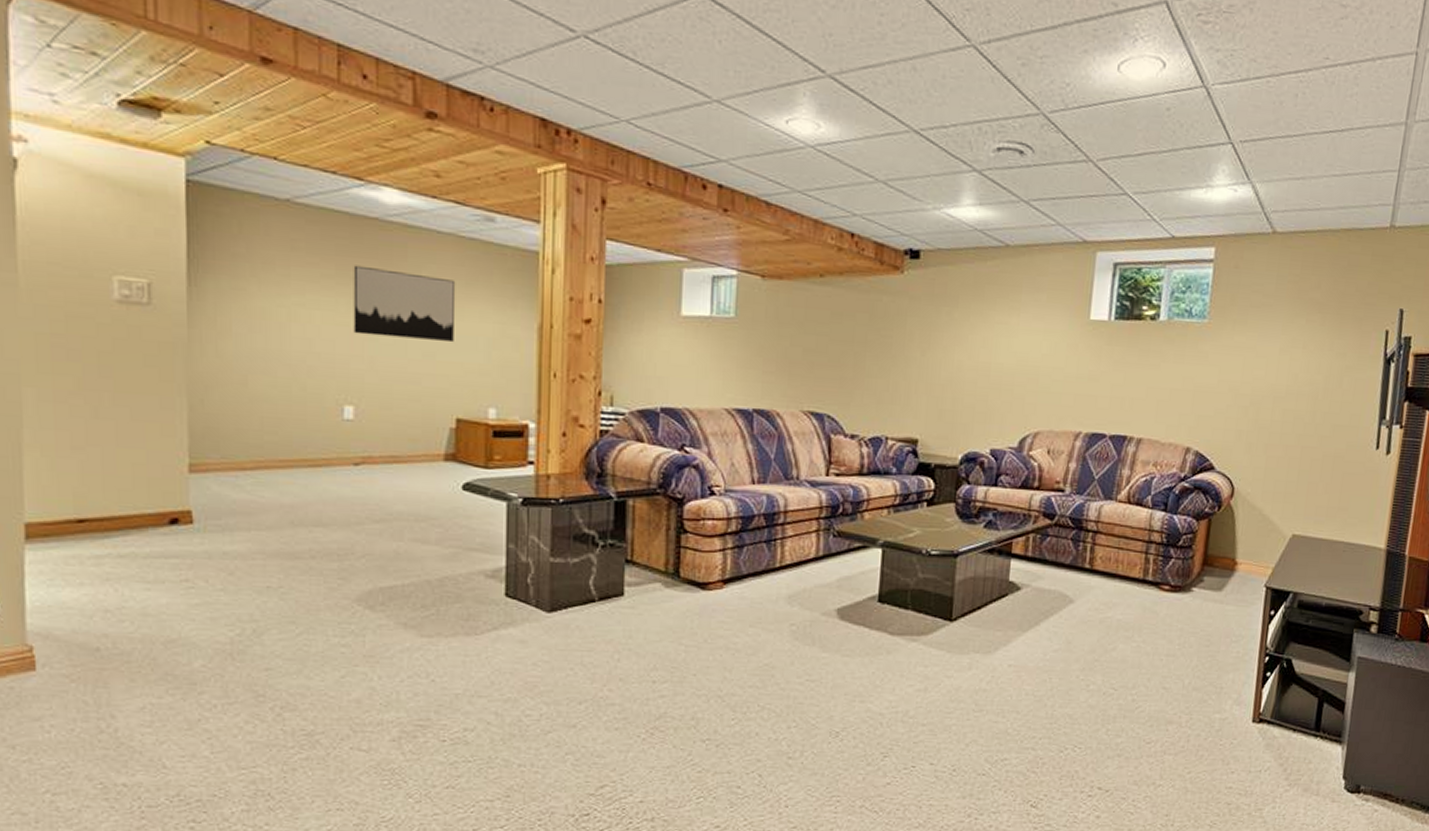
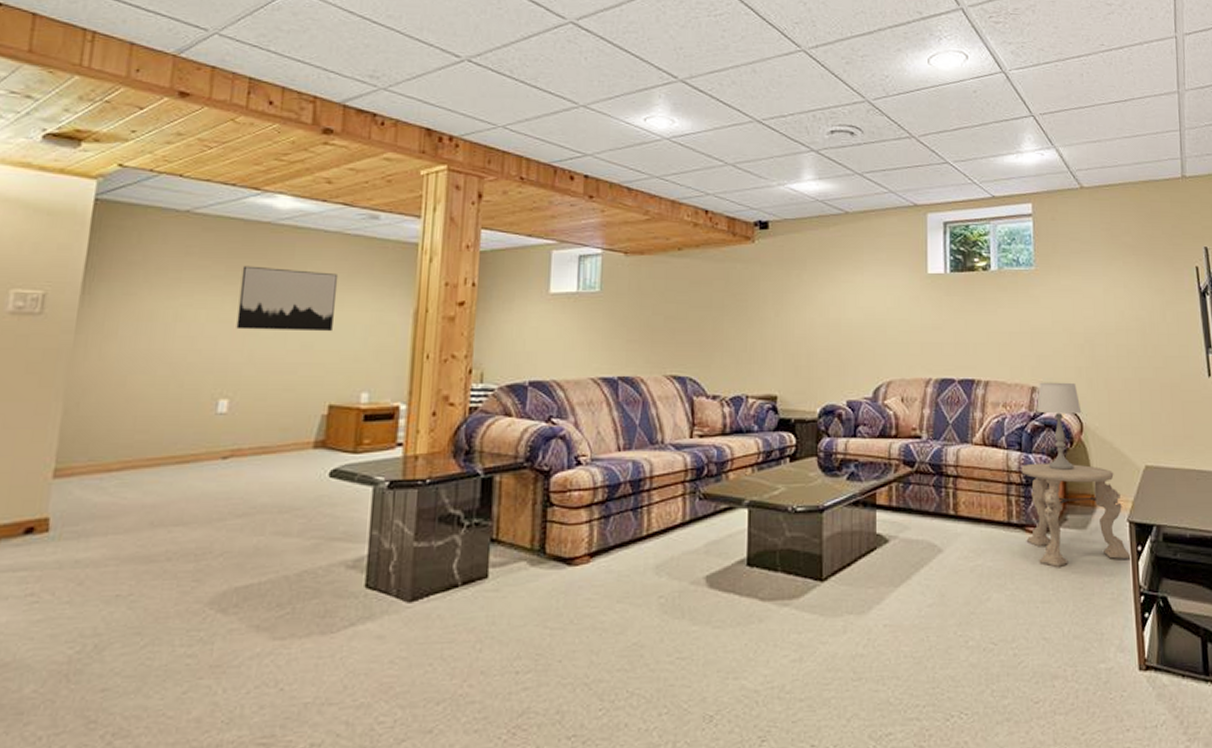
side table: none [1159,524,1263,626] -> present [1021,463,1131,568]
table lamp: none [1187,443,1235,533] -> present [1036,382,1082,470]

